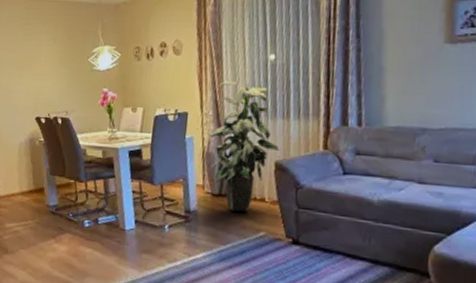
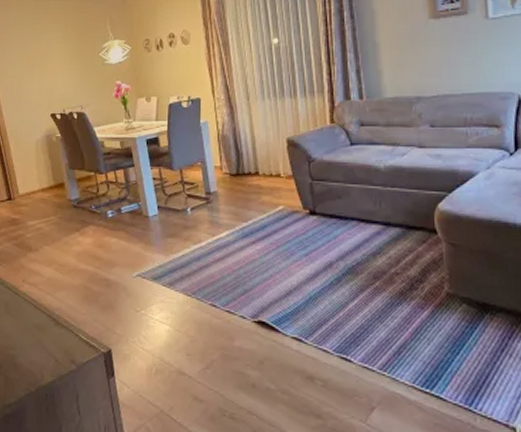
indoor plant: present [210,81,280,212] -> none [224,66,290,189]

